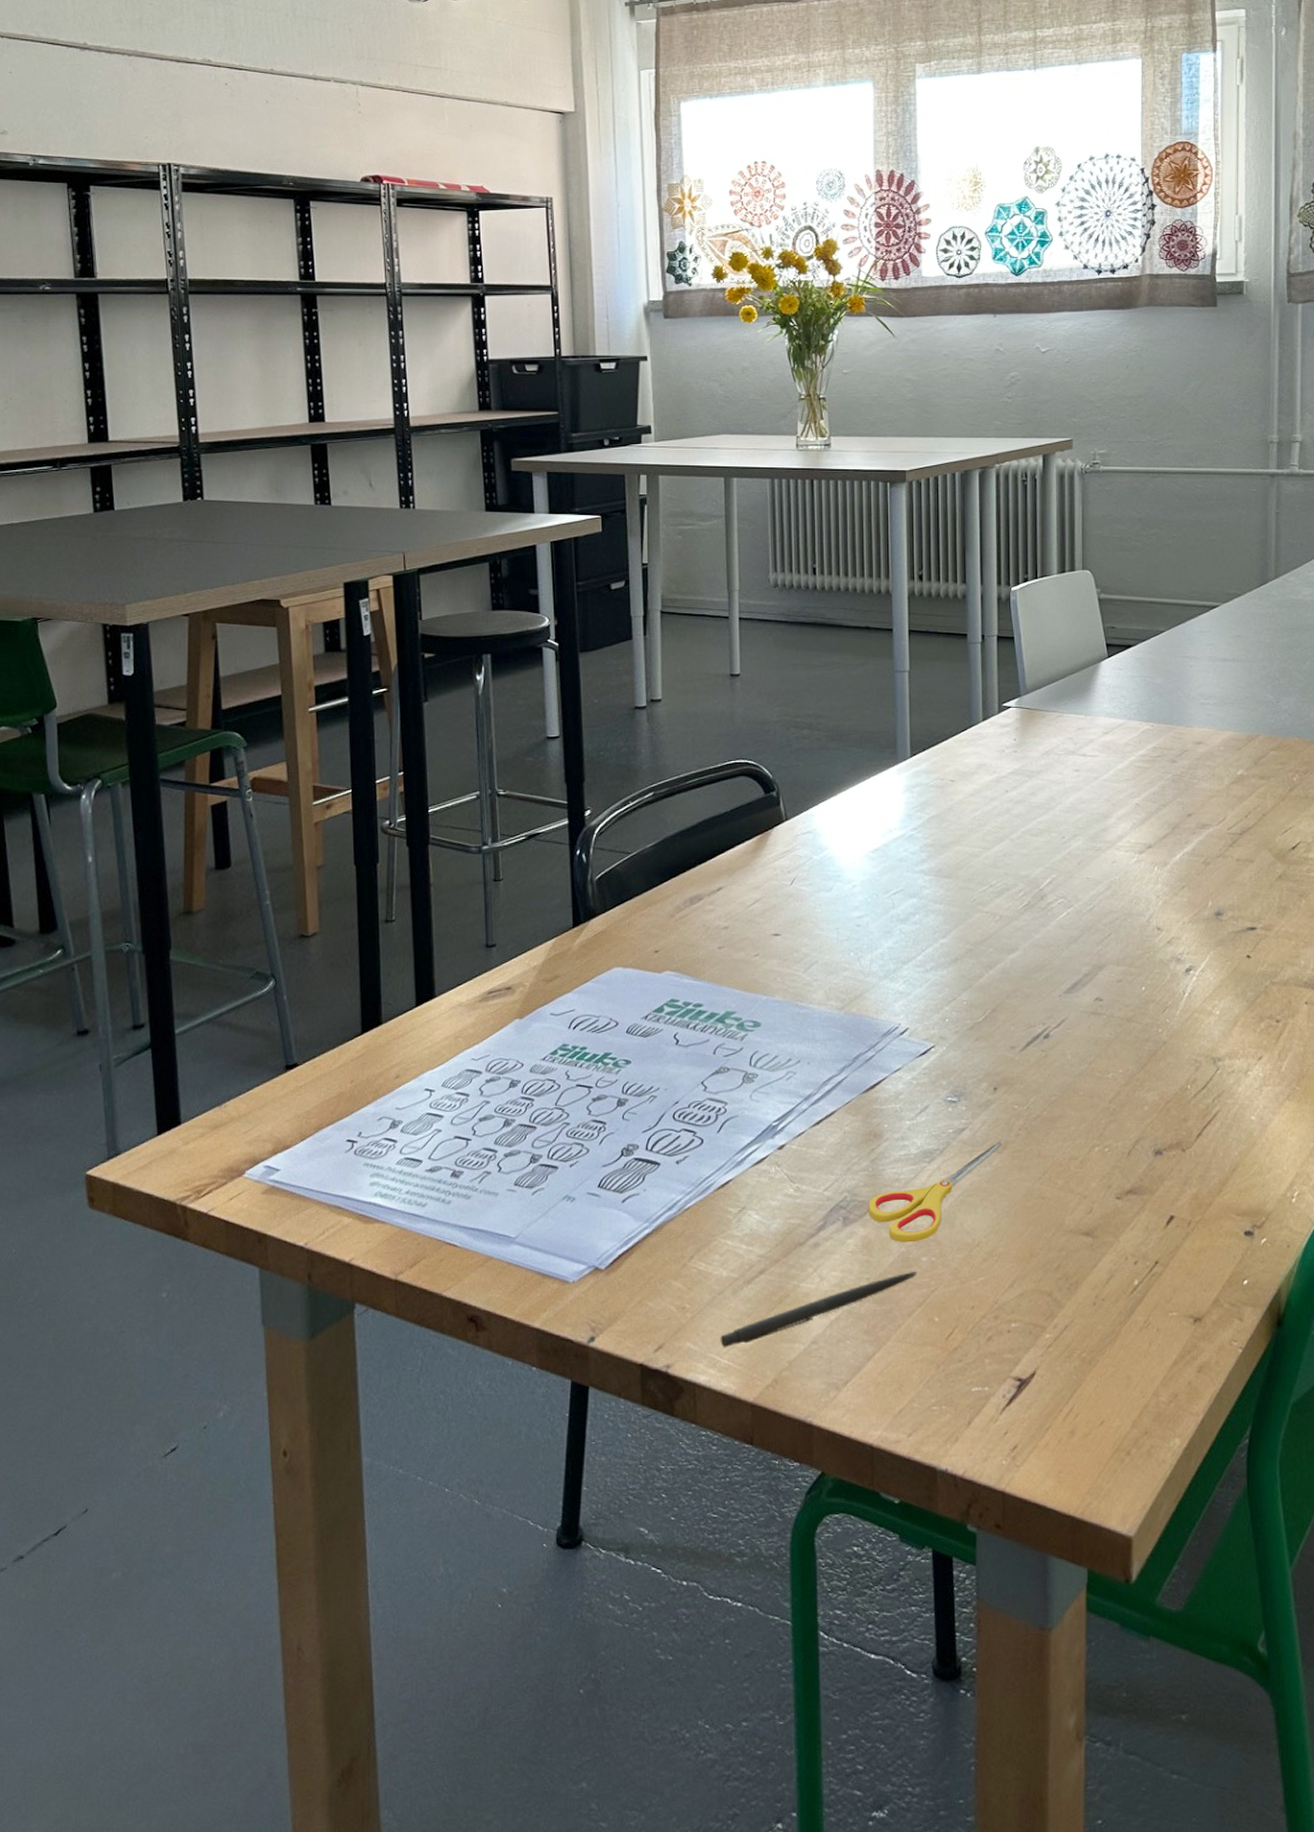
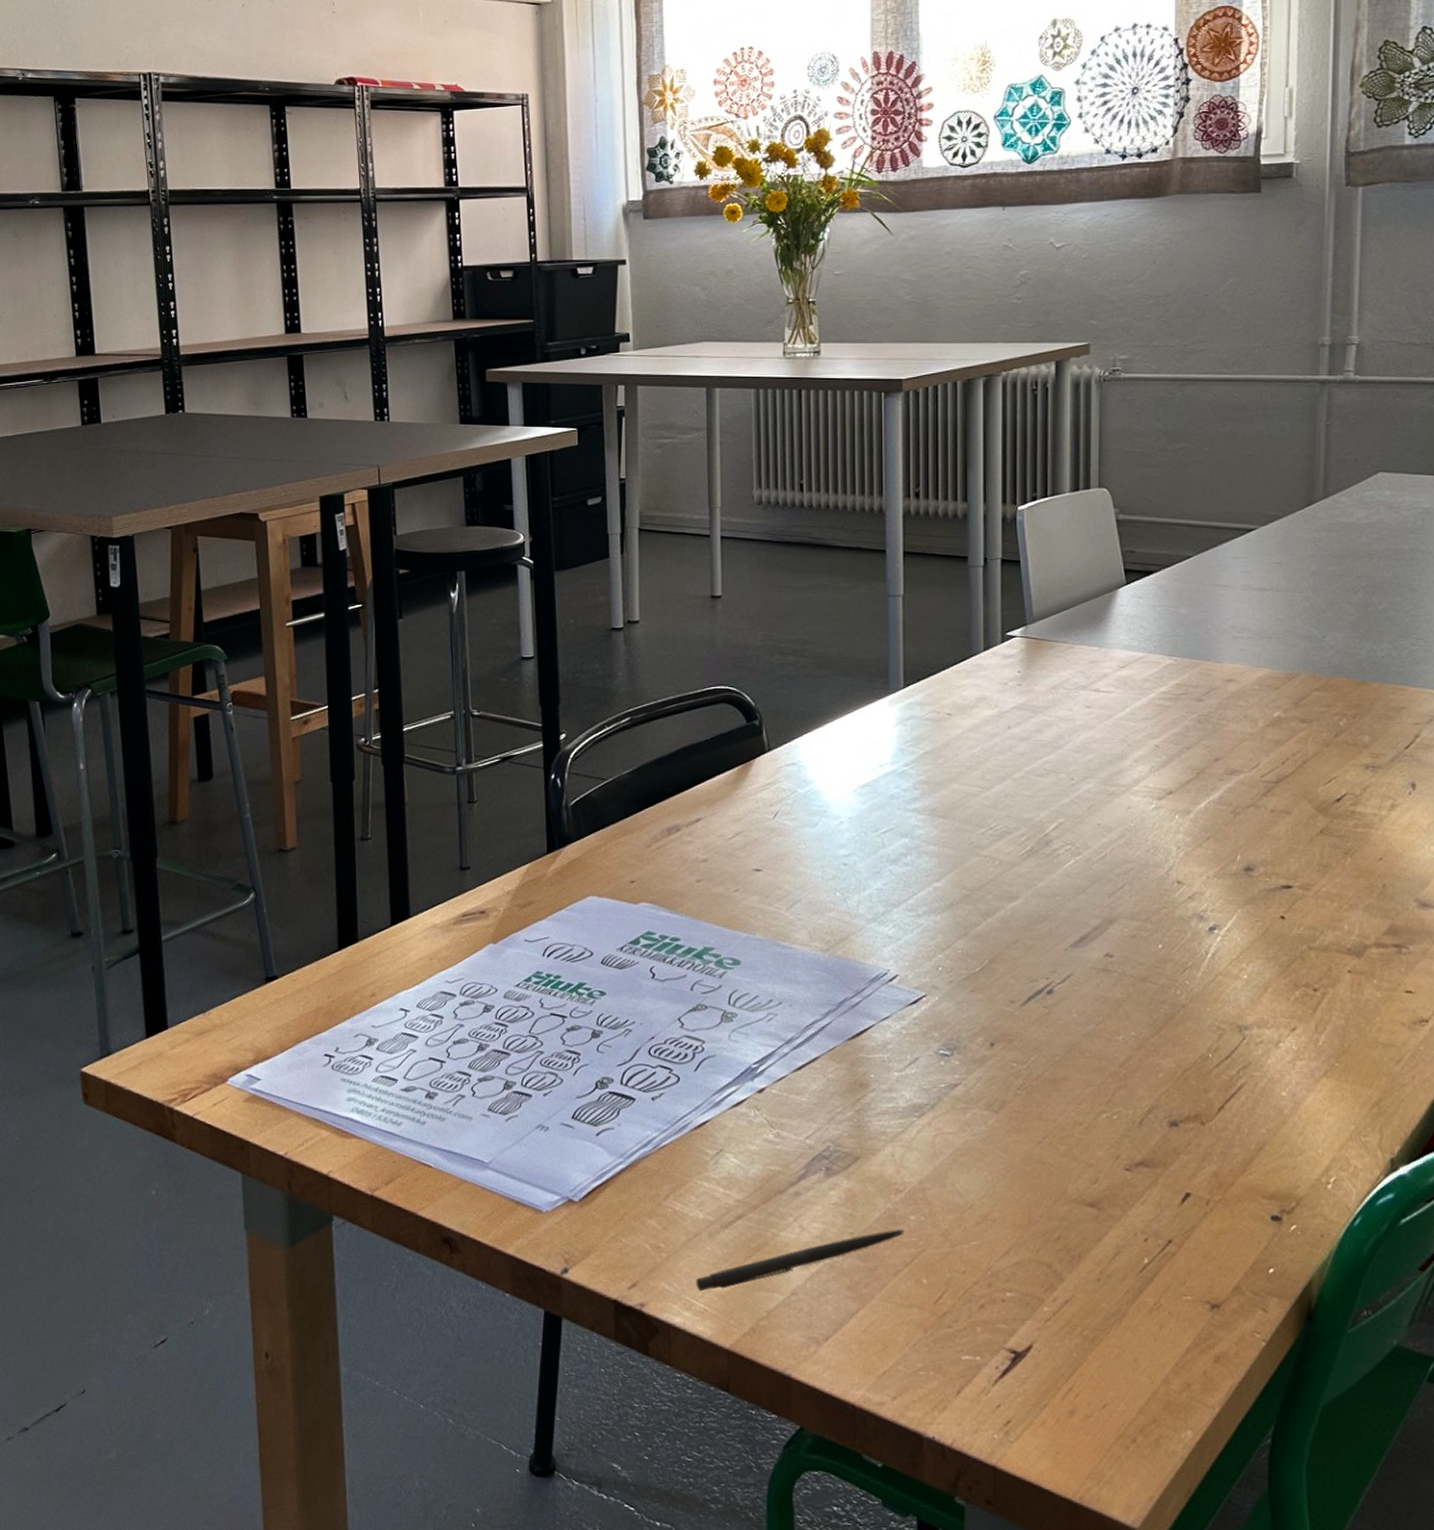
scissors: present [868,1141,1003,1243] -> none [853,1100,999,1200]

